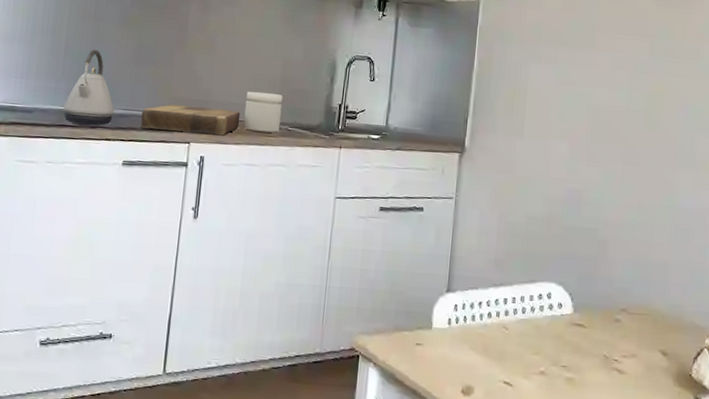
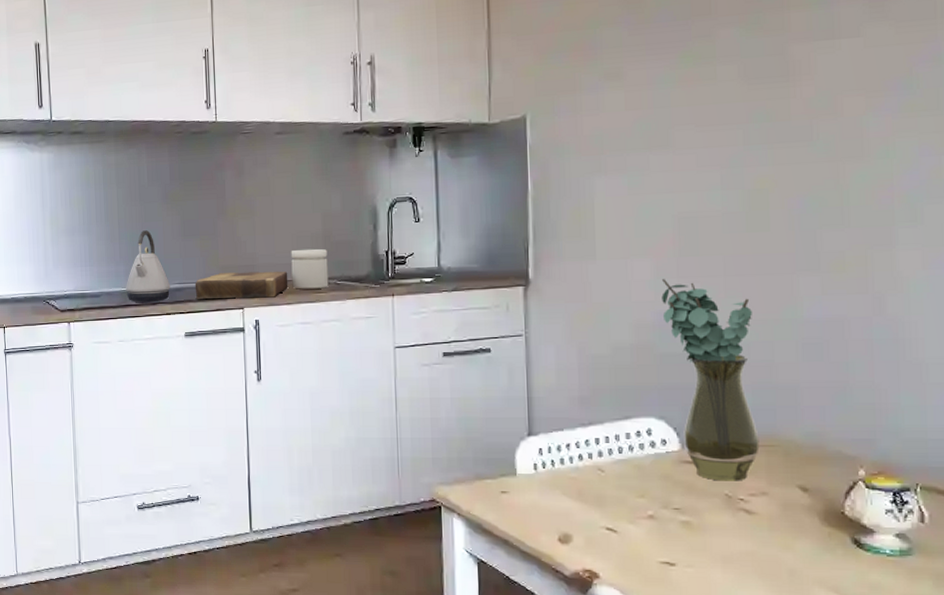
vase: none [572,161,641,344] -> present [661,279,760,481]

